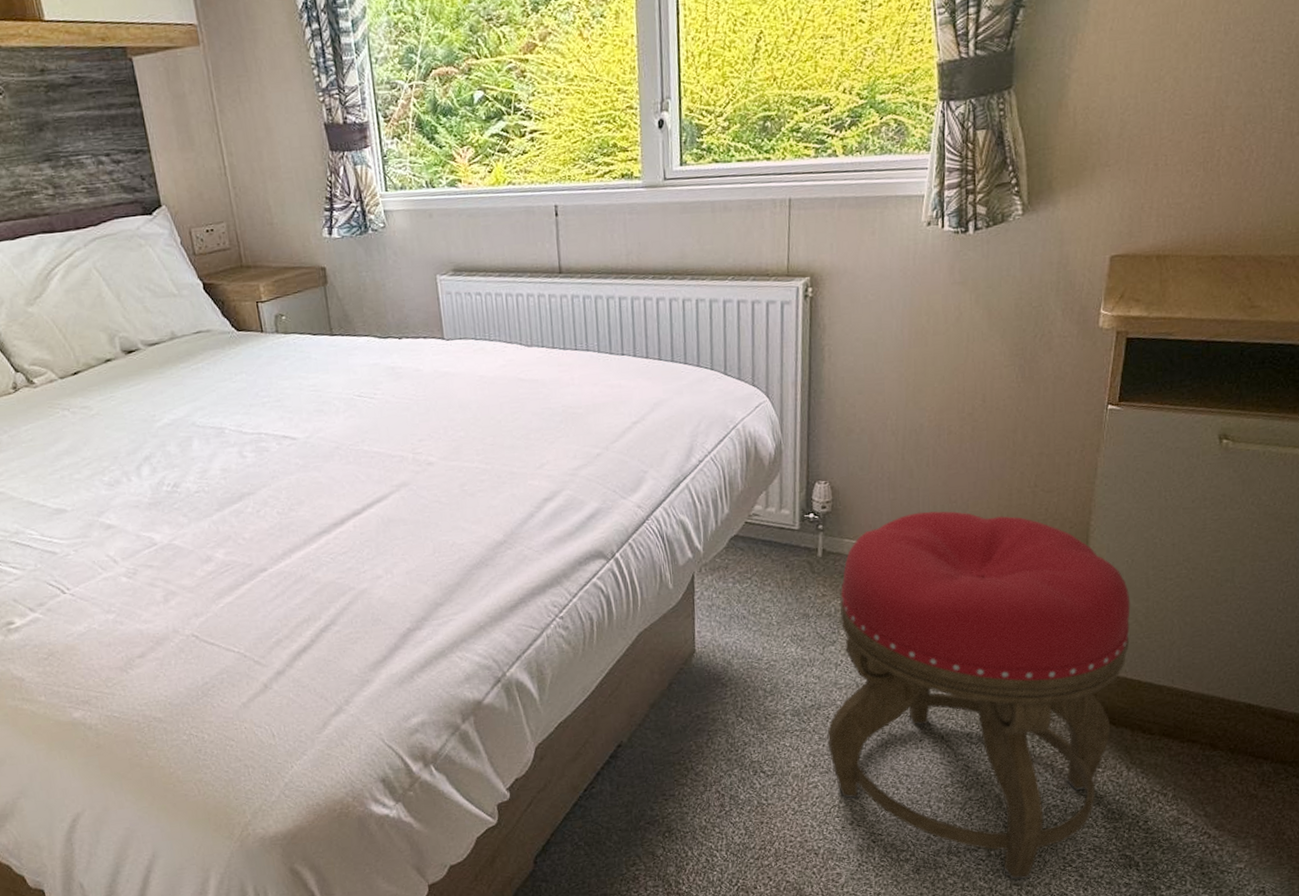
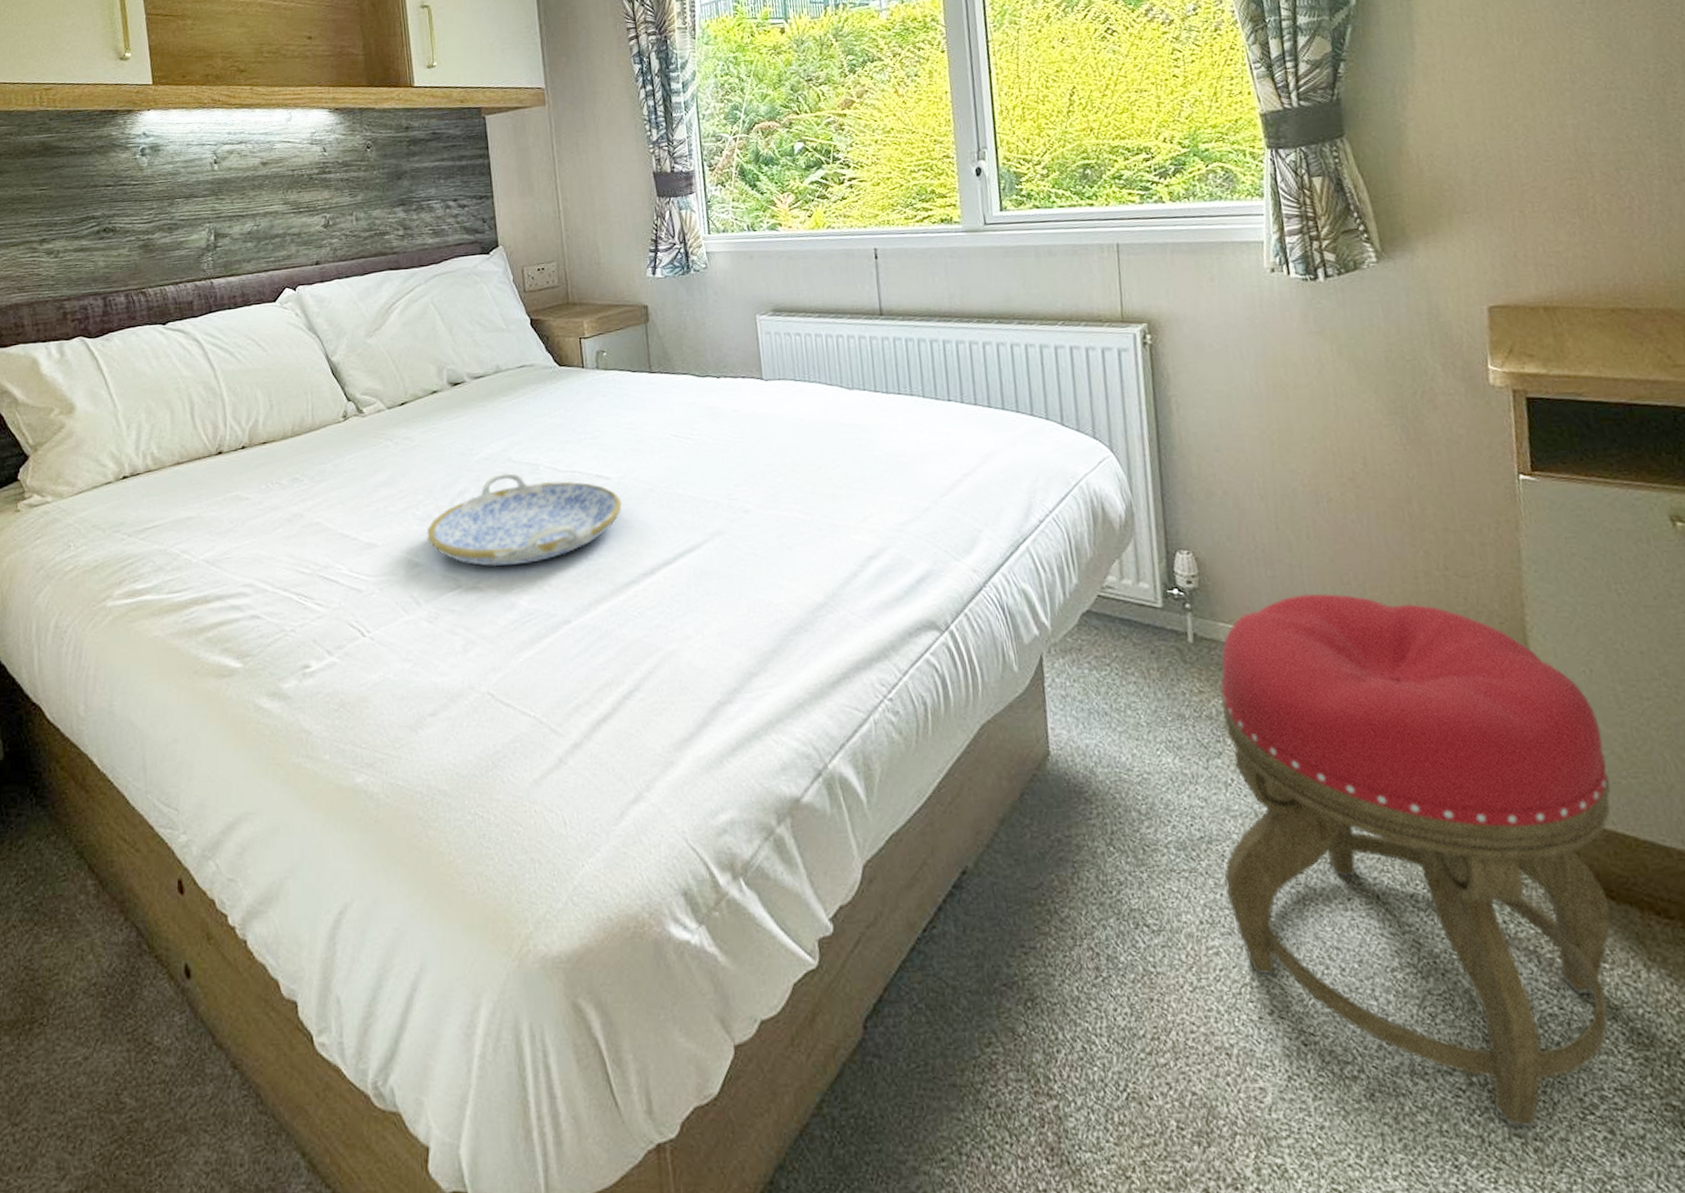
serving tray: none [115,437,310,525] -> present [426,473,622,566]

